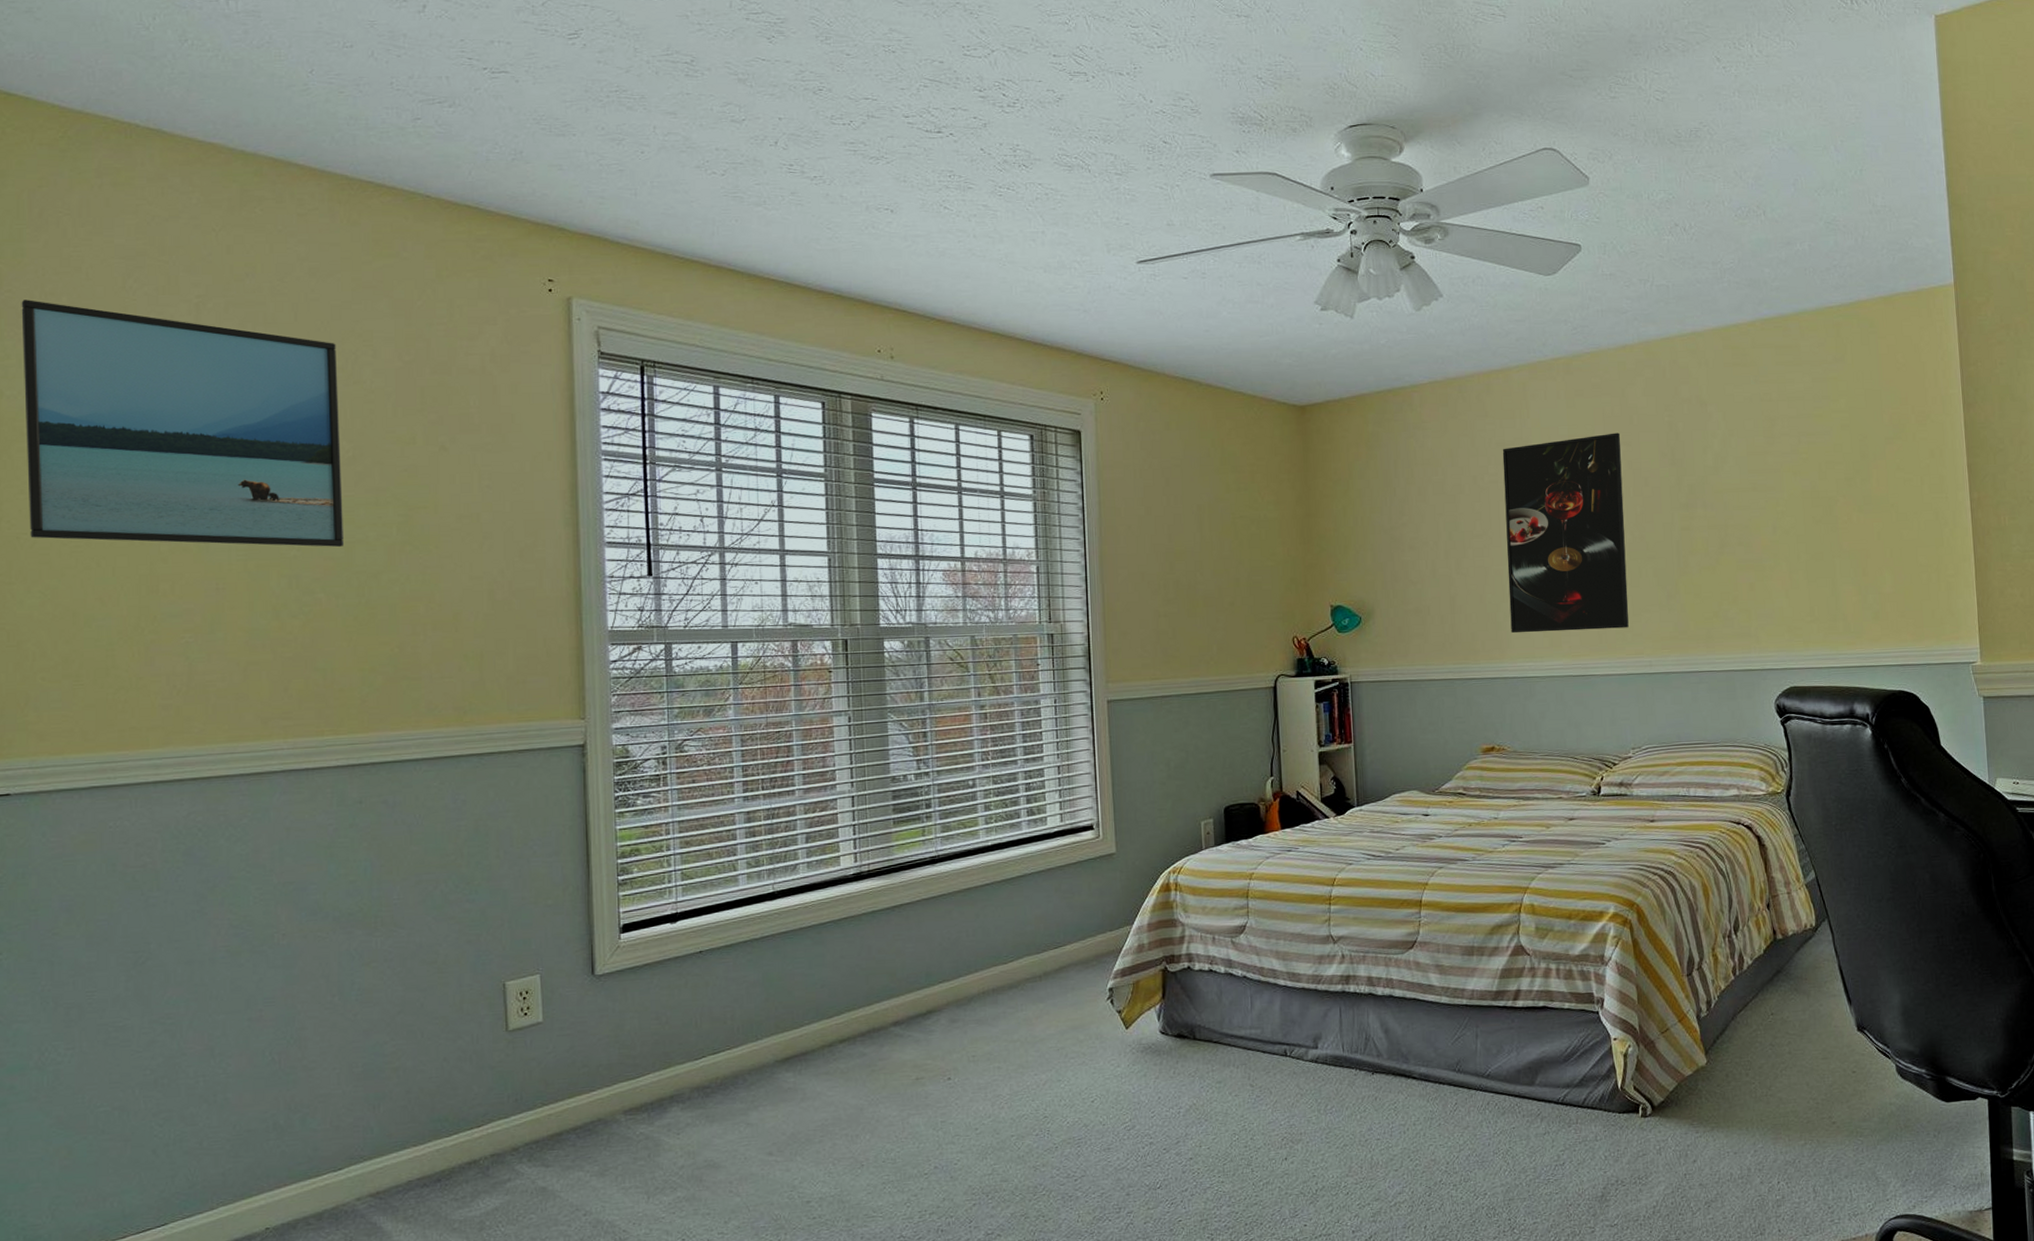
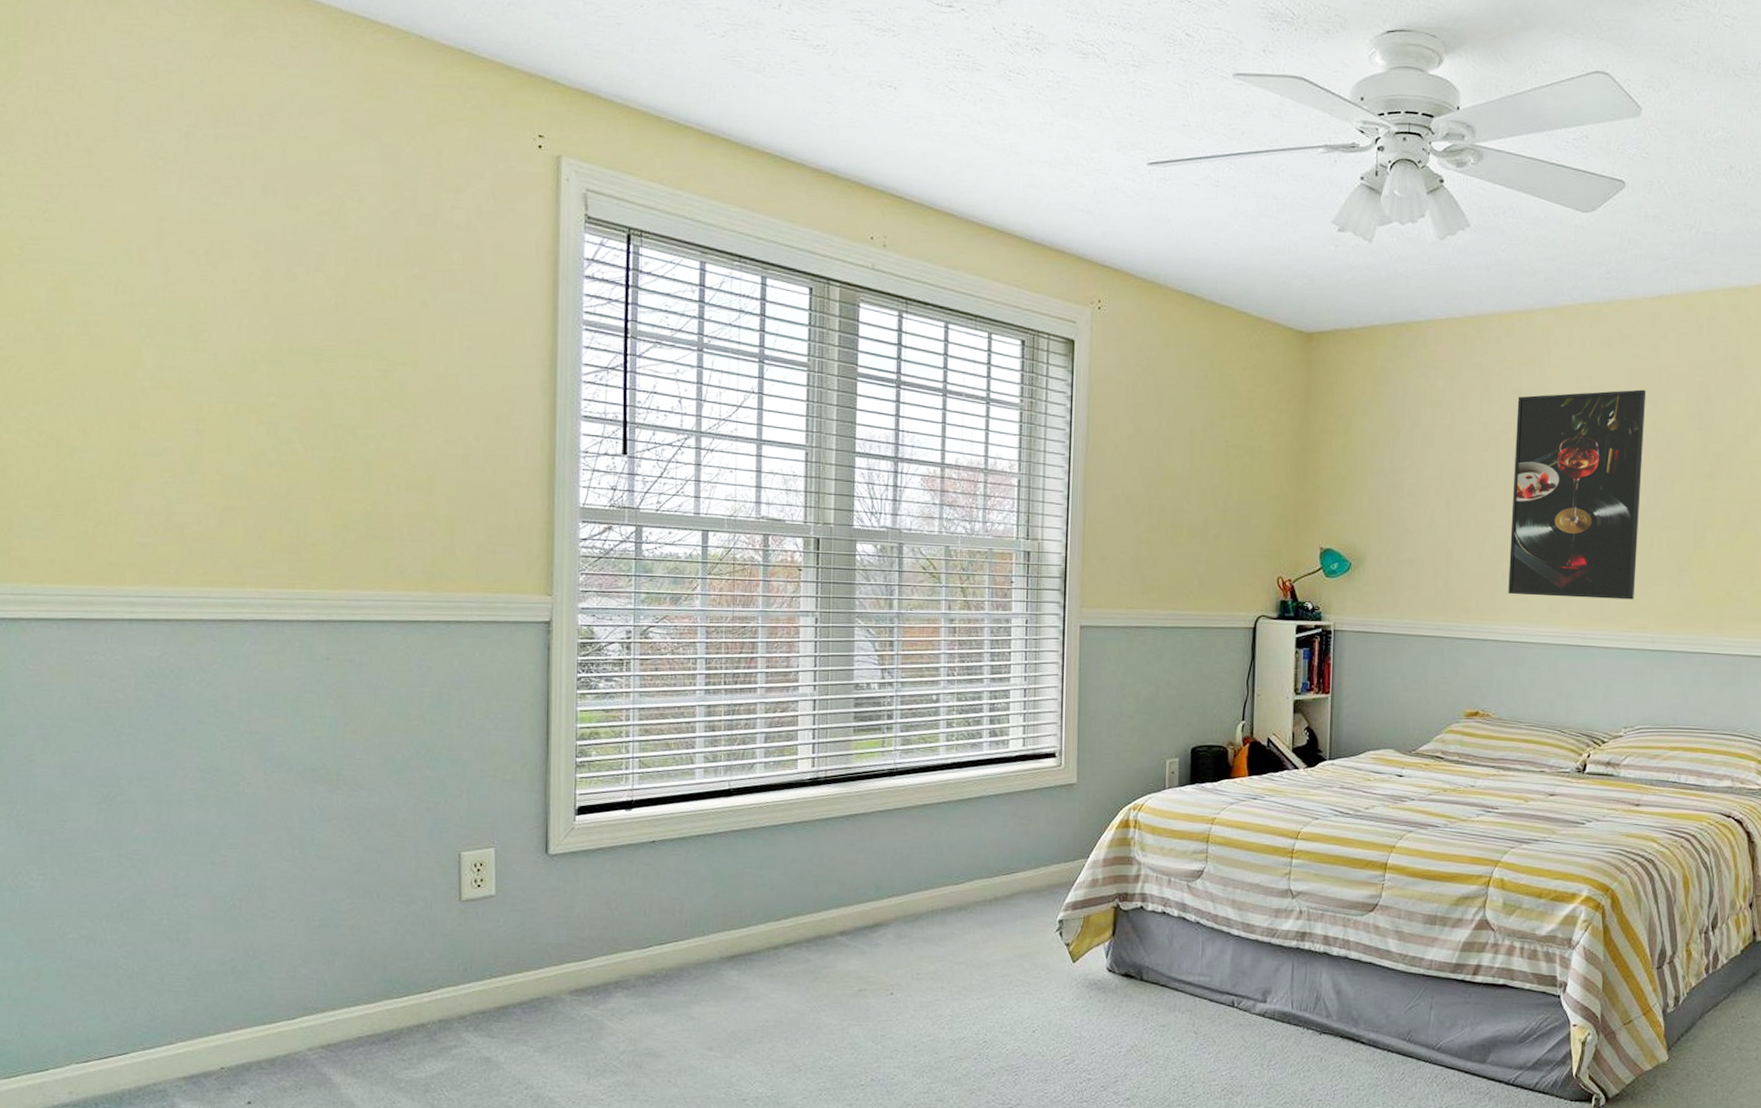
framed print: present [21,300,345,548] -> none [14,115,324,398]

